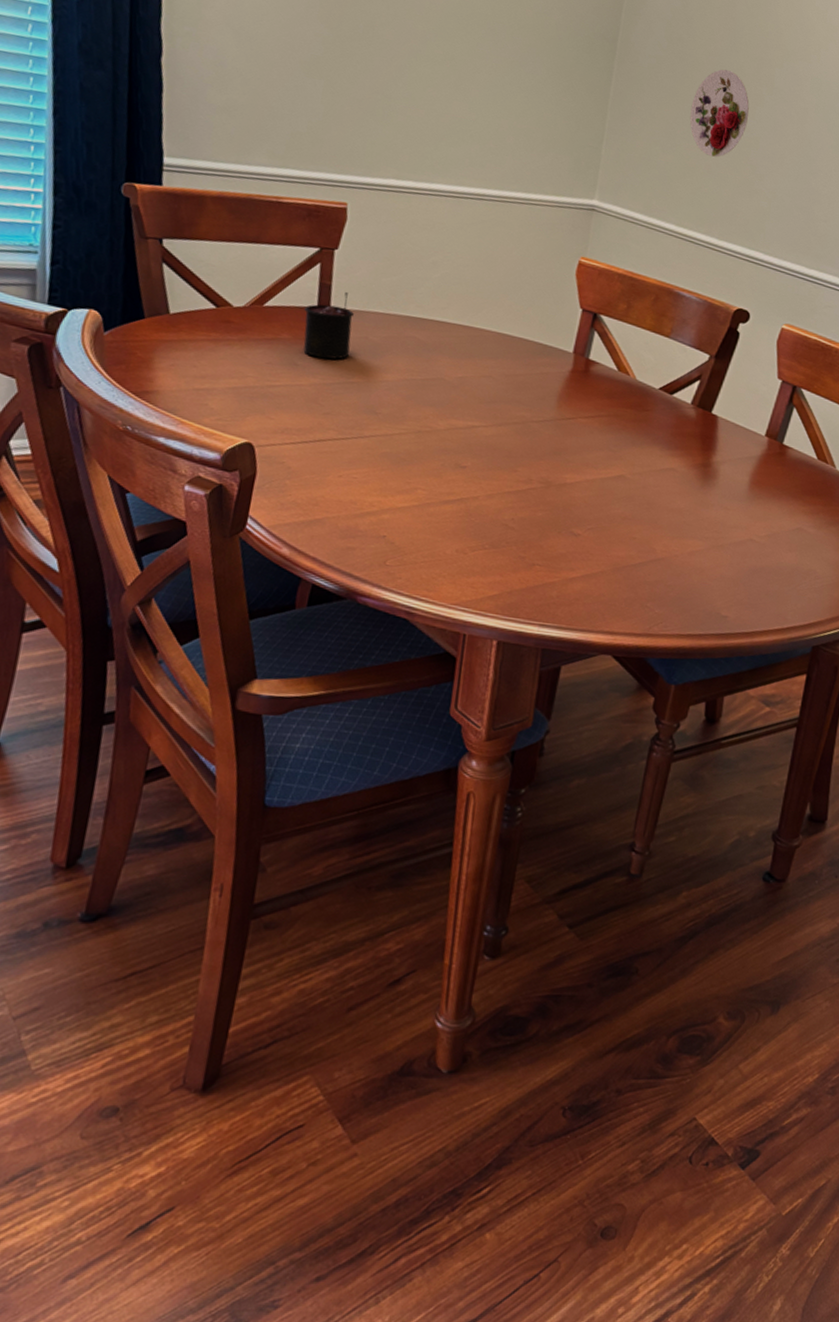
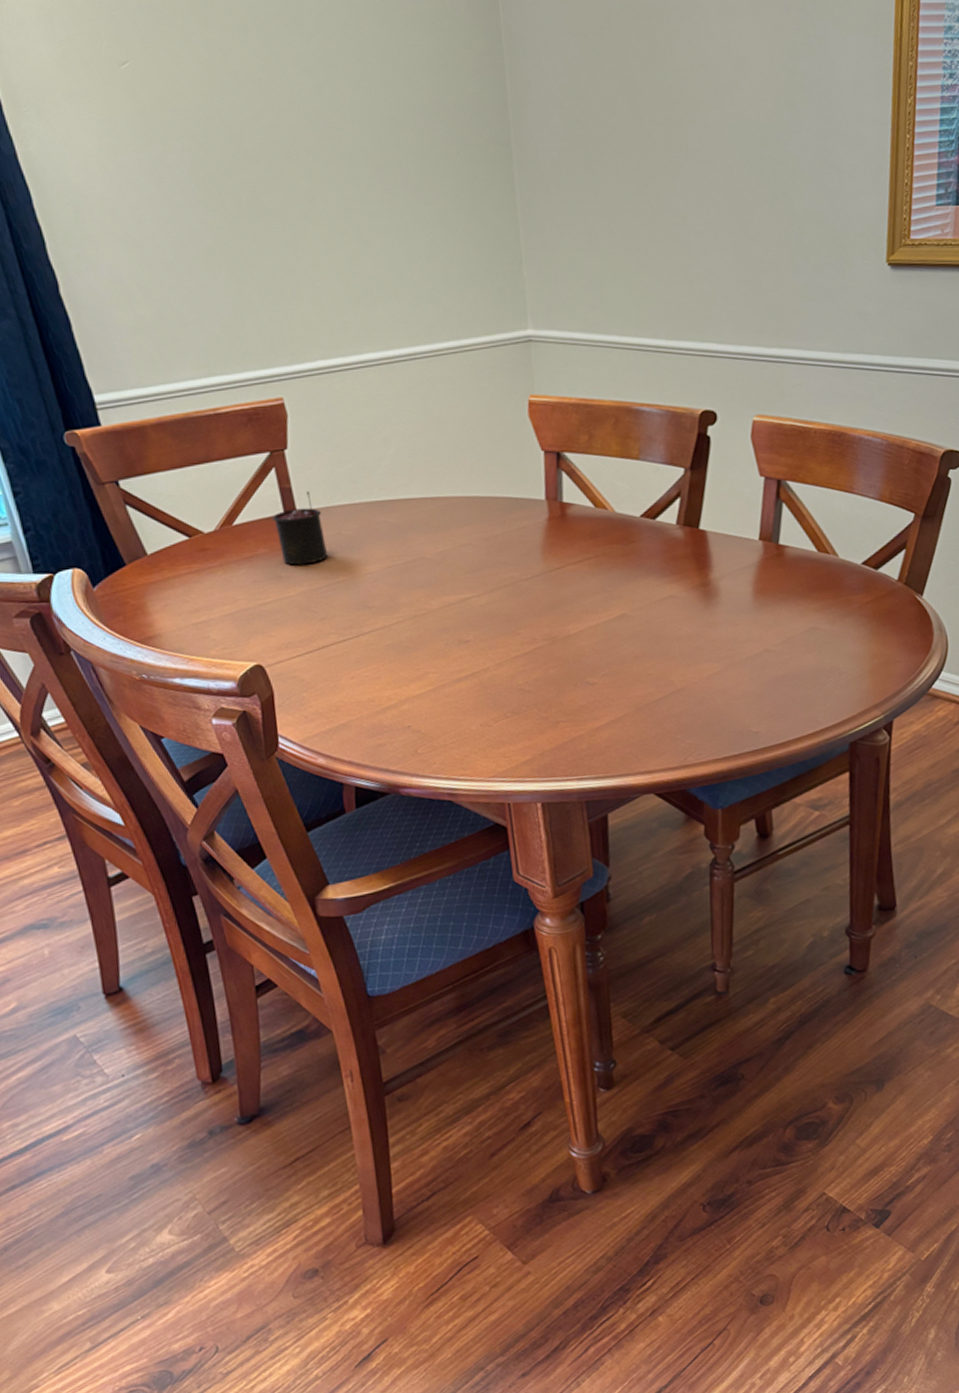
decorative plate: present [690,69,750,158] -> none [605,143,670,248]

